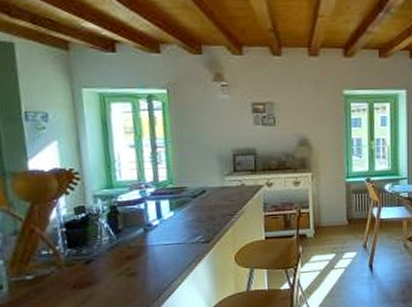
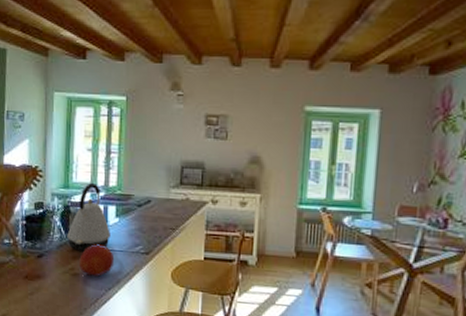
kettle: none [117,180,167,250] -> present [67,183,110,251]
fruit: none [134,240,175,275] -> present [79,244,115,277]

